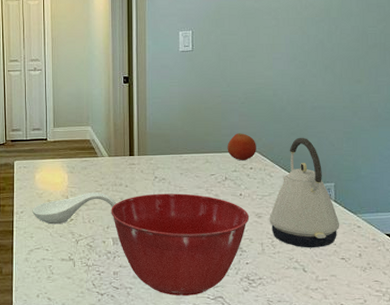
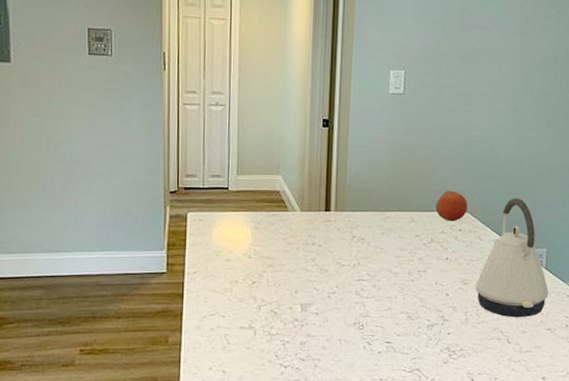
spoon rest: present [32,191,116,225] -> none [207,251,307,288]
mixing bowl: present [111,193,250,295] -> none [300,255,455,368]

